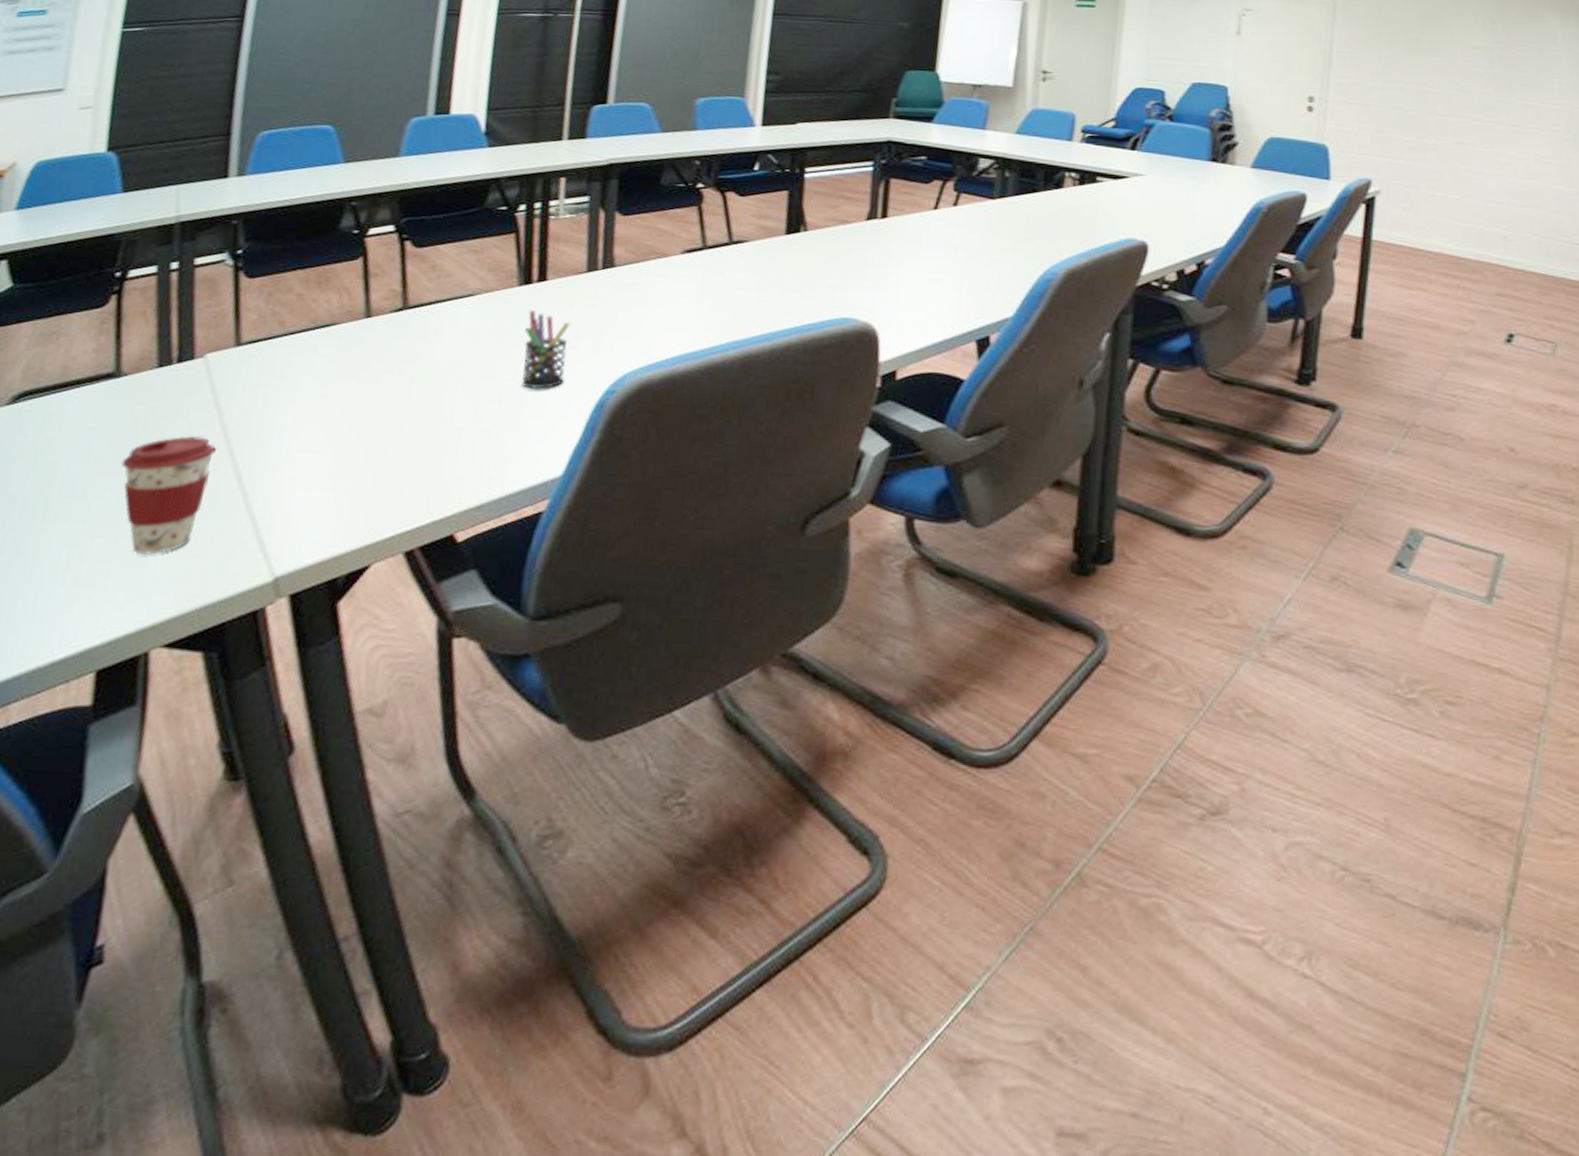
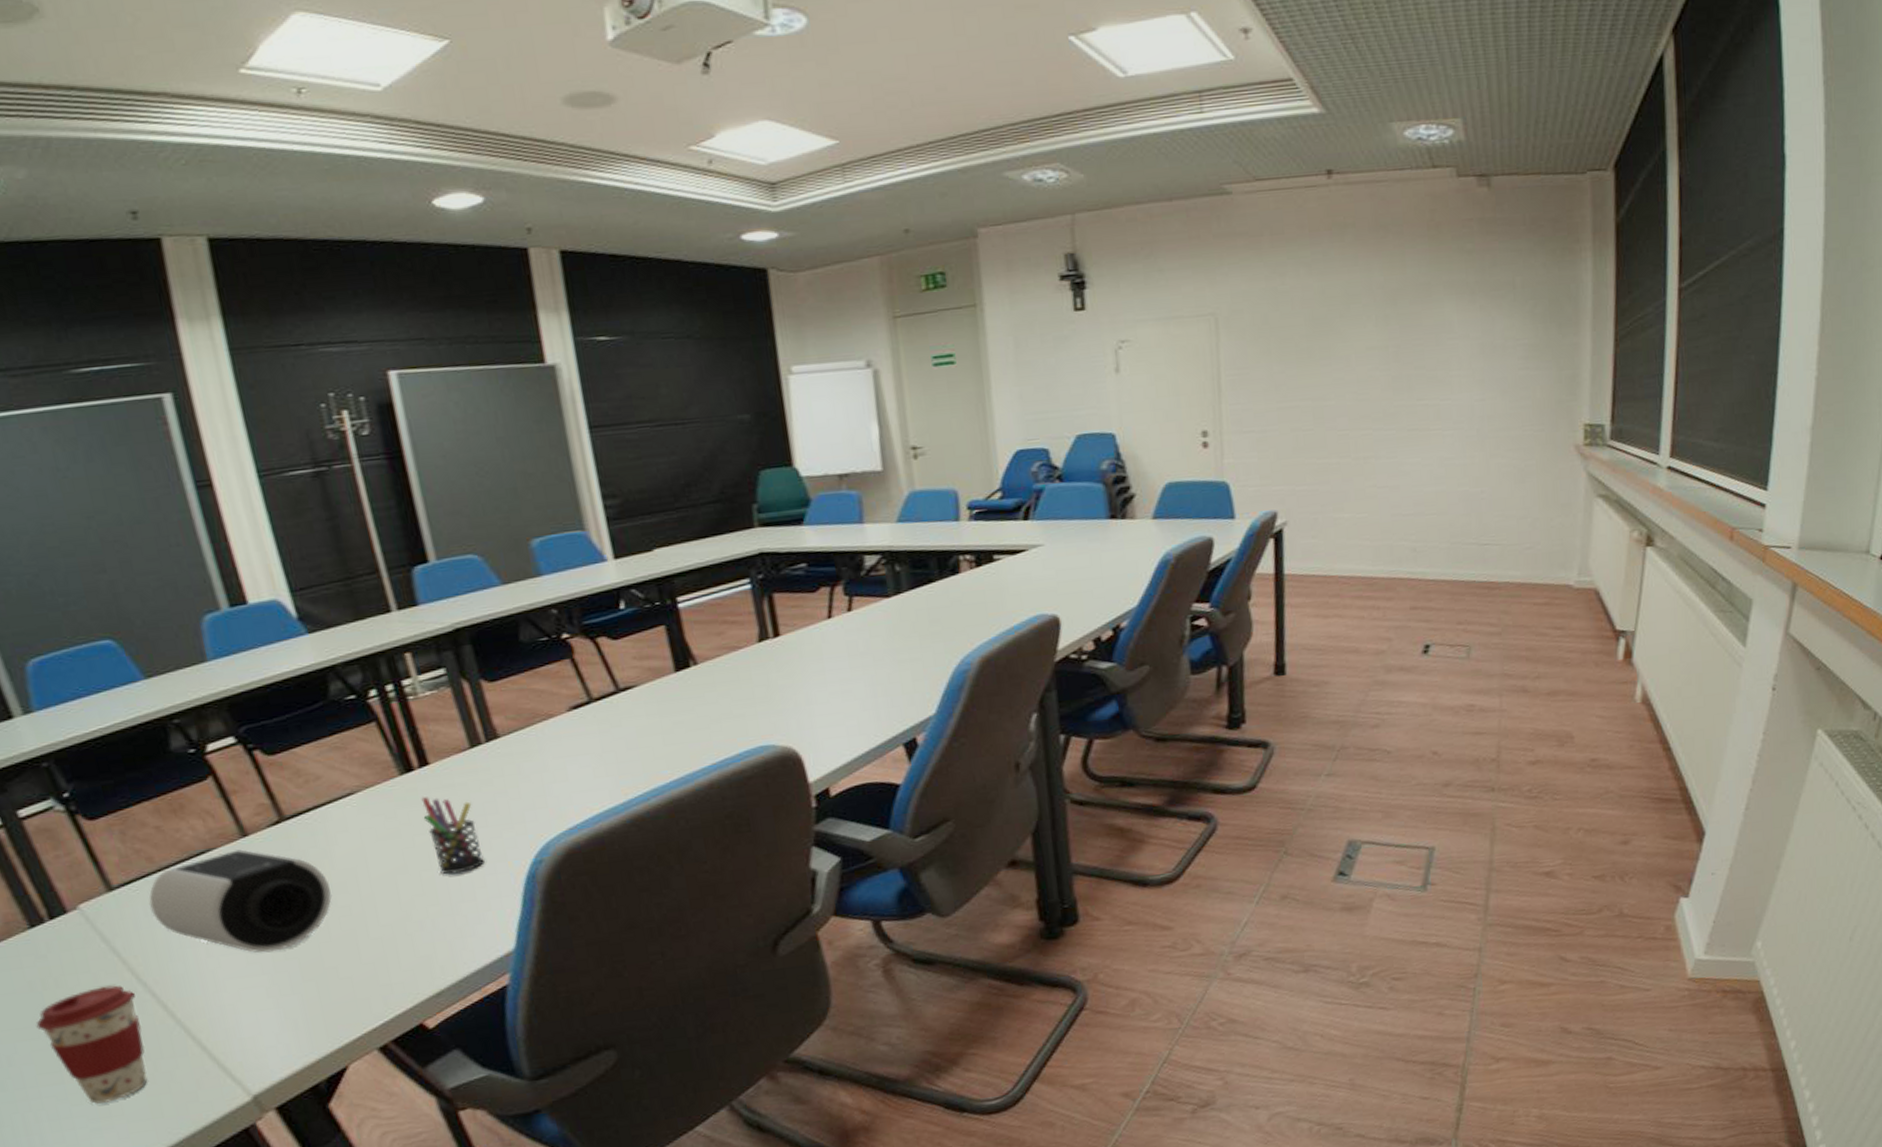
speaker: none [262,328,422,433] -> present [148,849,333,953]

